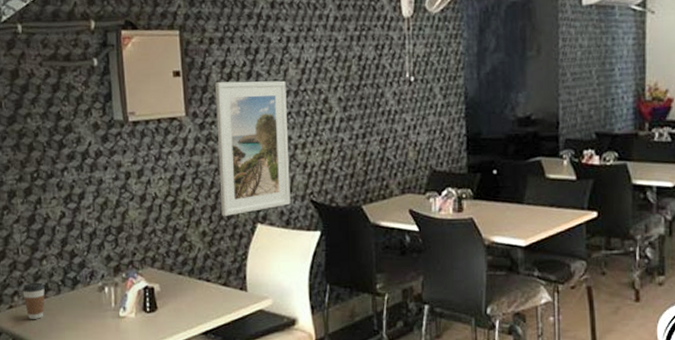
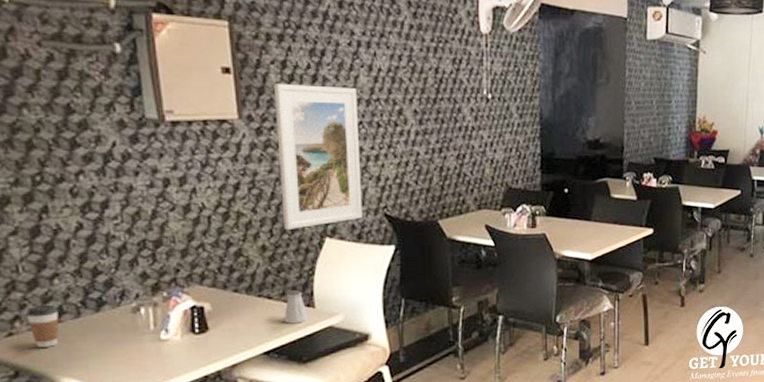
saltshaker: none [220,274,241,306] -> present [284,290,308,324]

